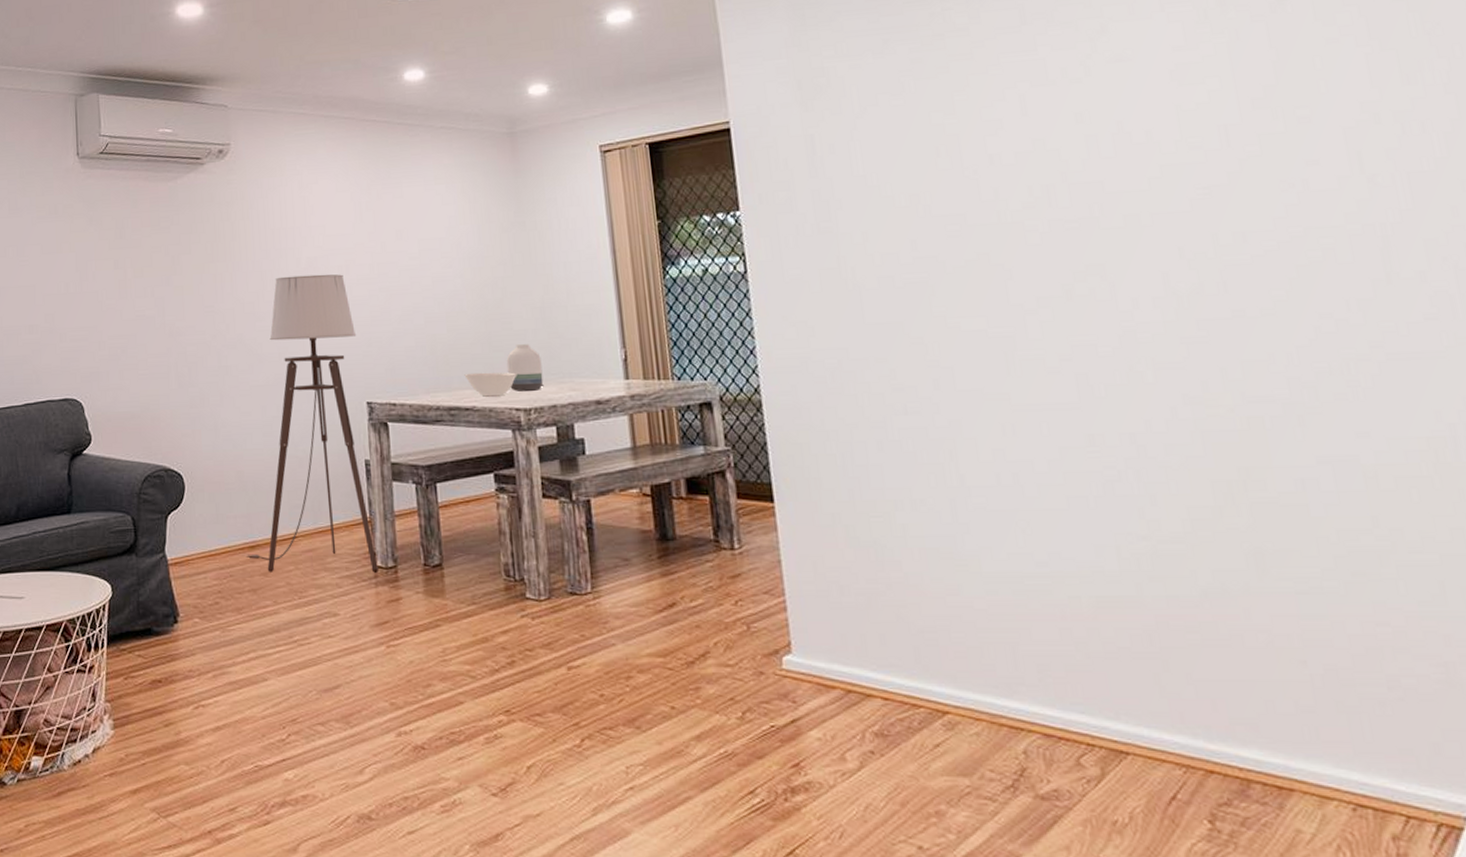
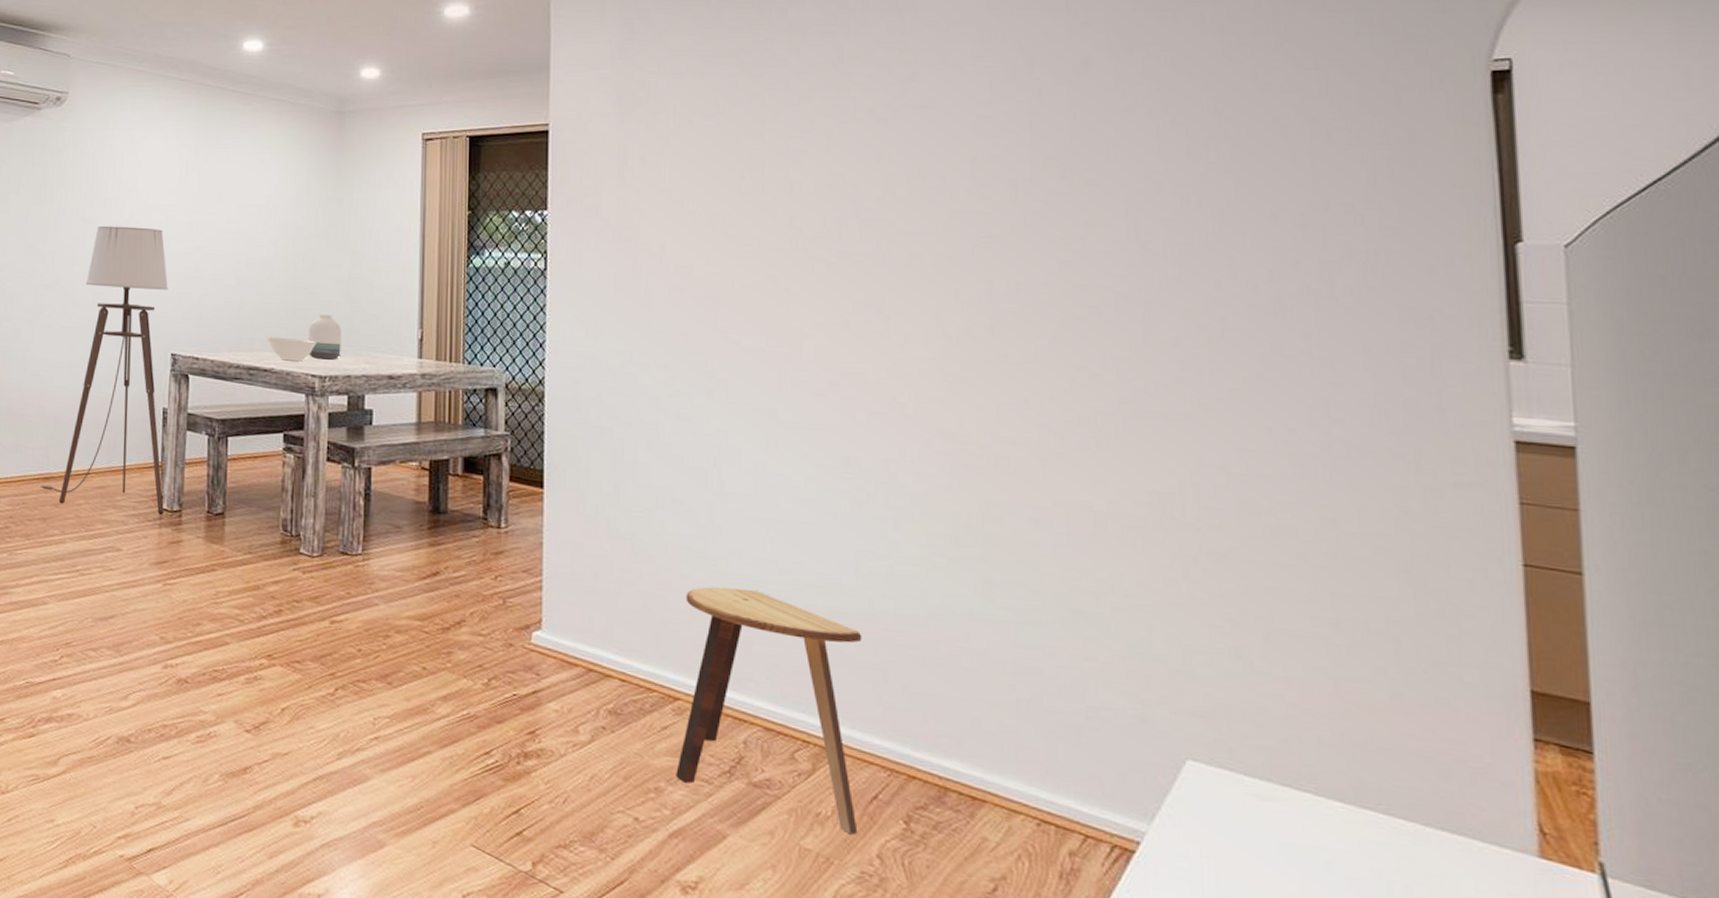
stool: none [940,587,1161,841] -> present [676,586,862,835]

